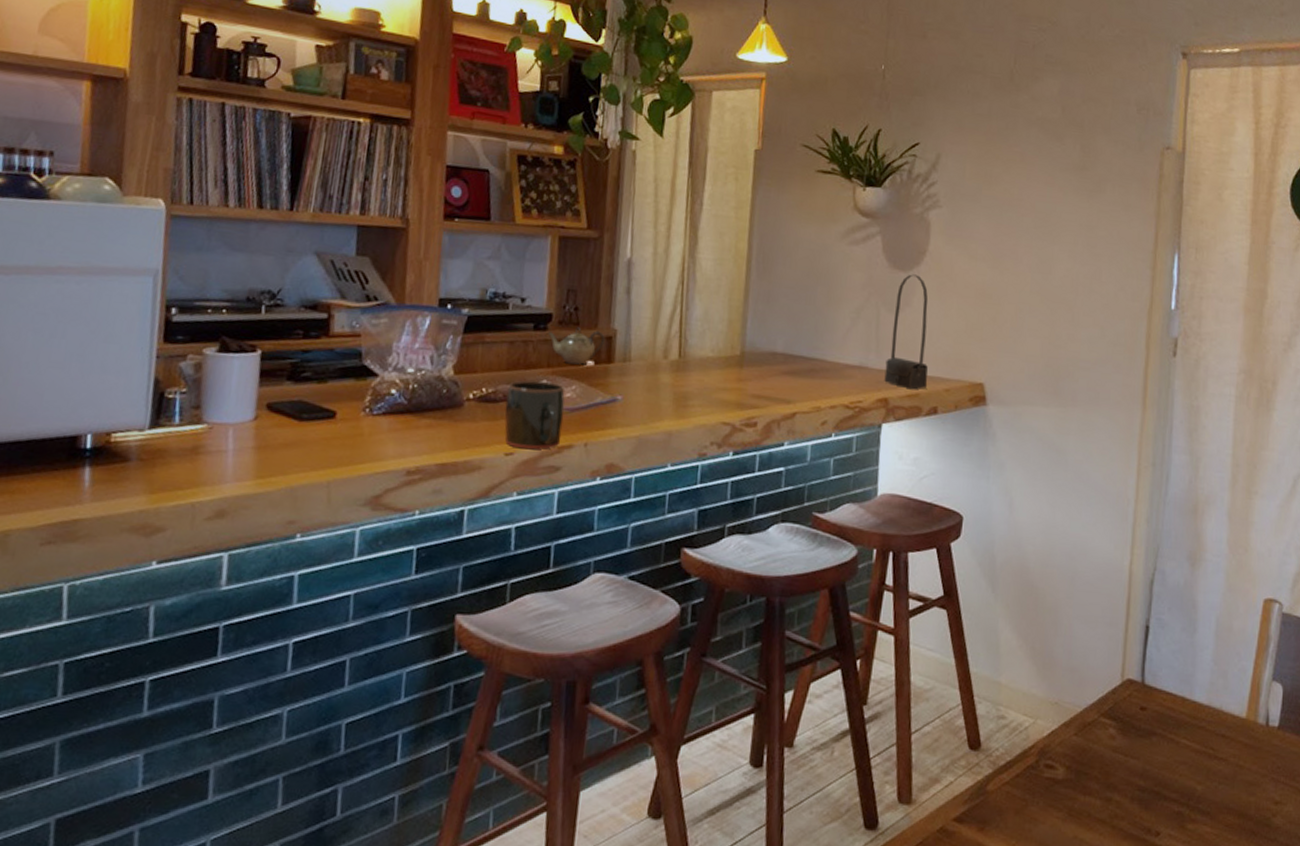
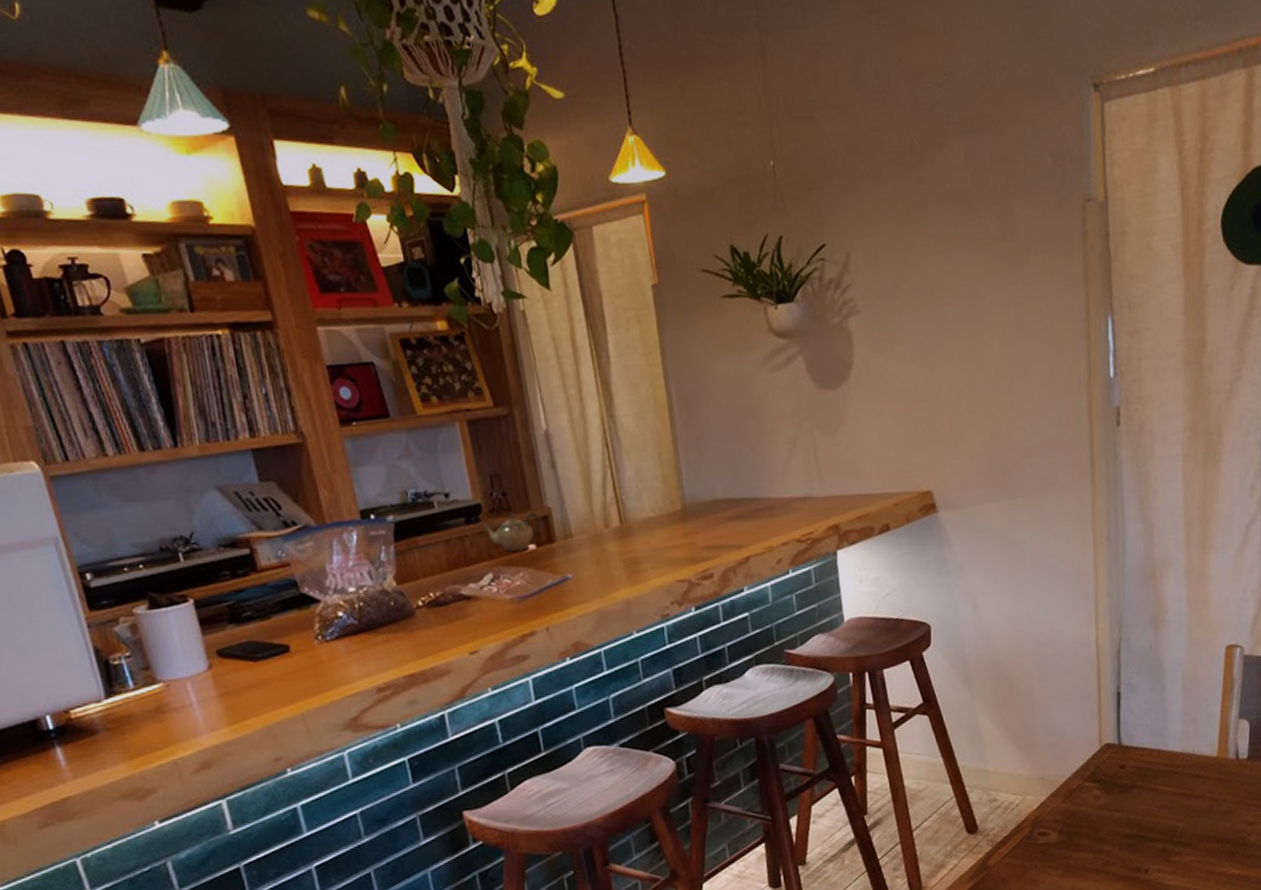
mug: present [504,380,565,450] -> none [454,573,522,645]
satchel: present [884,274,929,389] -> none [829,390,875,511]

